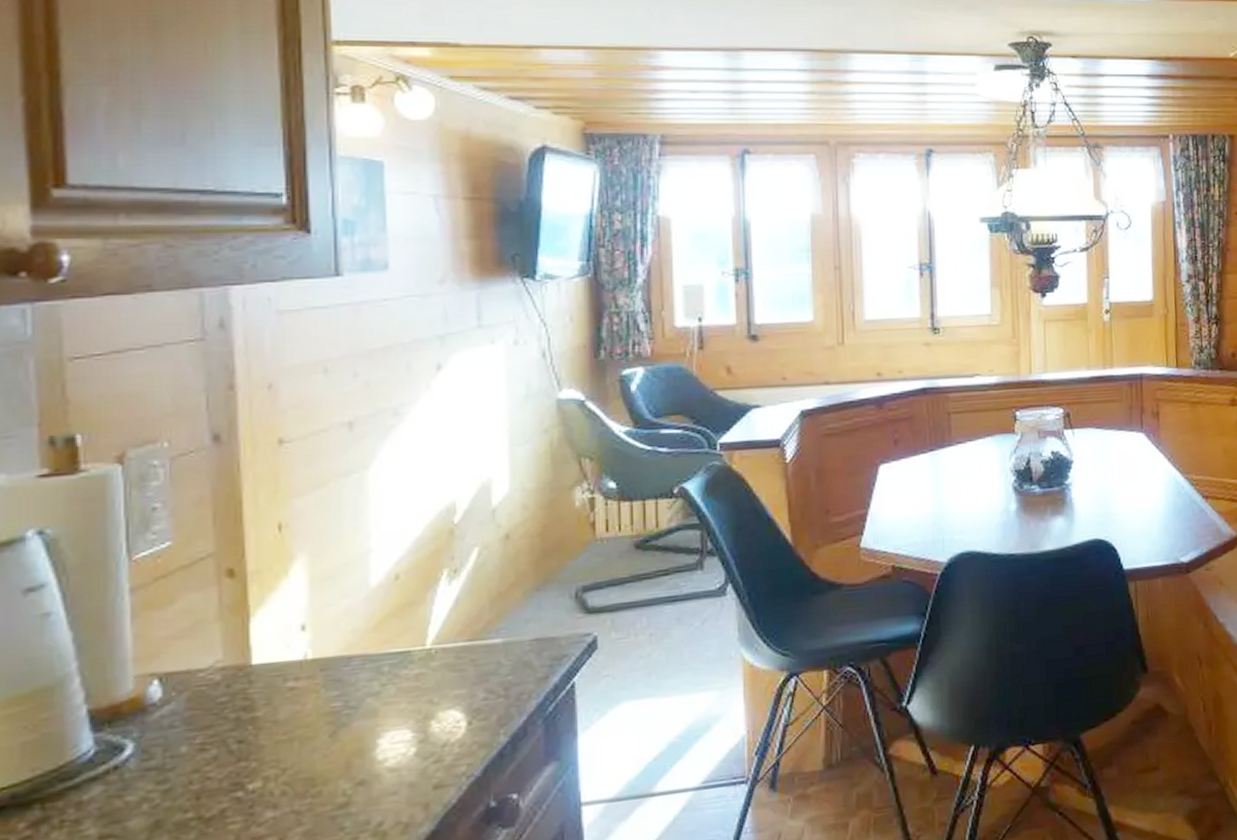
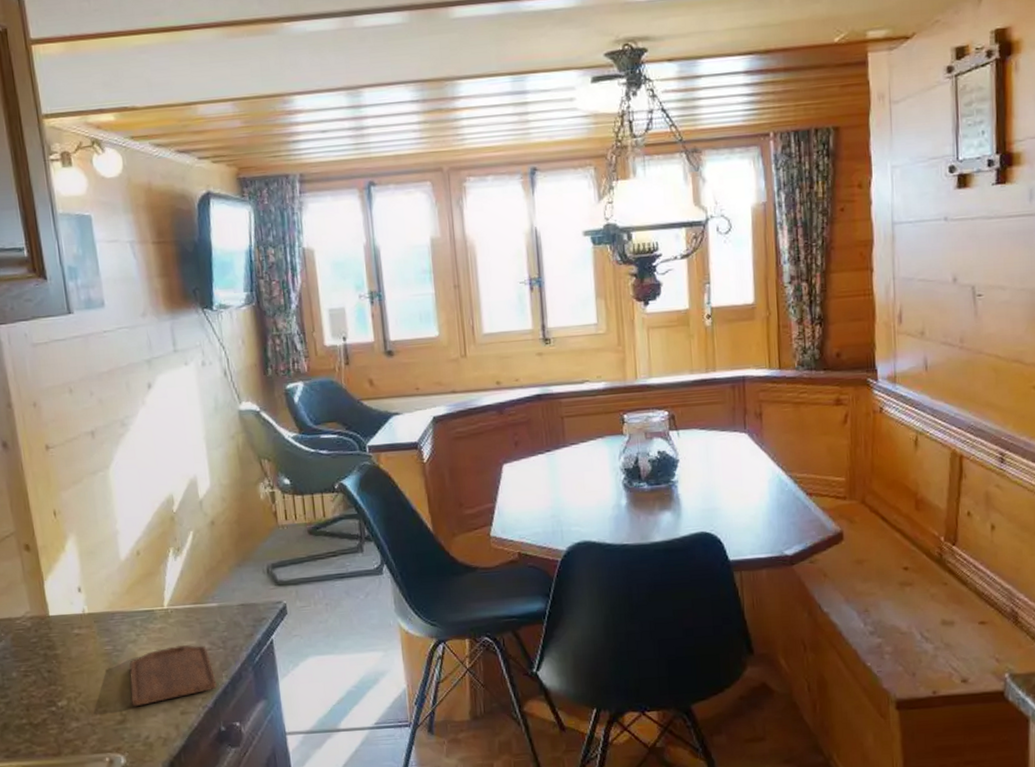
cutting board: none [361,695,490,784] -> present [129,645,217,707]

